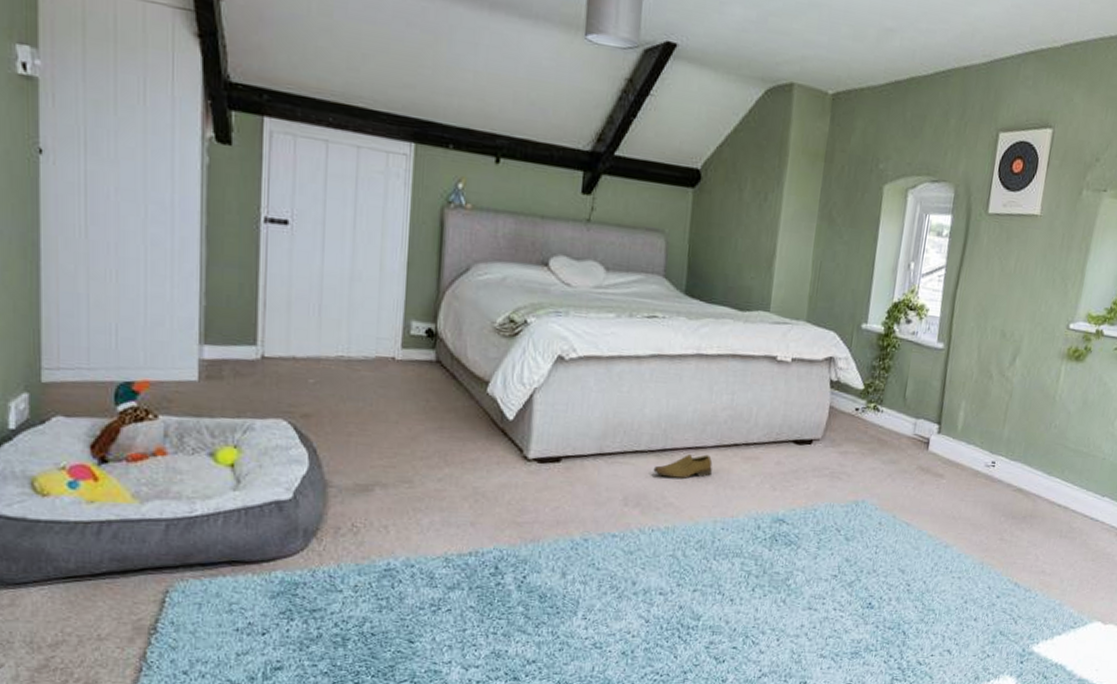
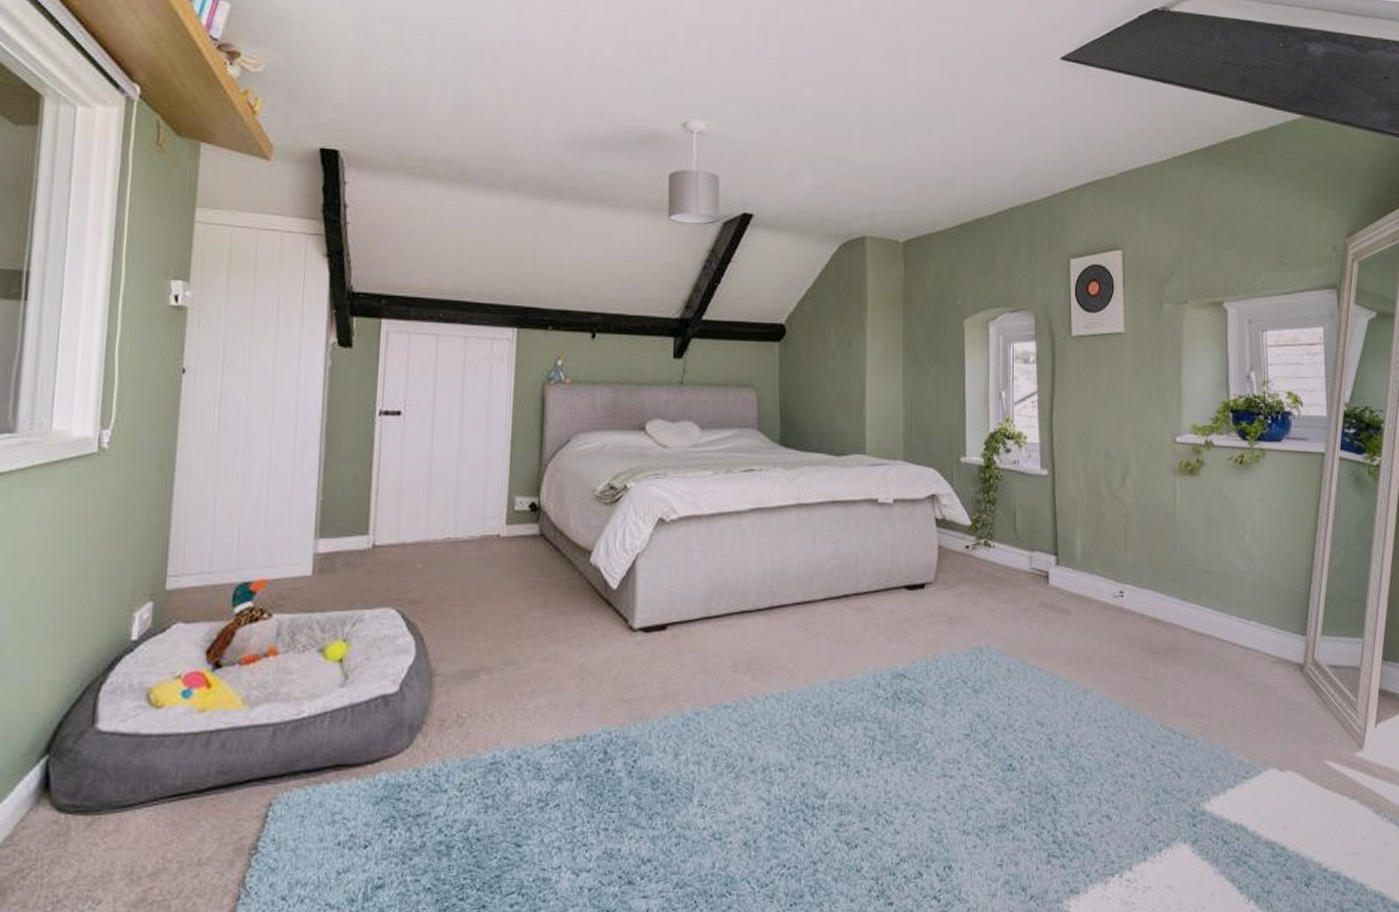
shoe: present [653,453,713,479] -> none [762,609,823,637]

